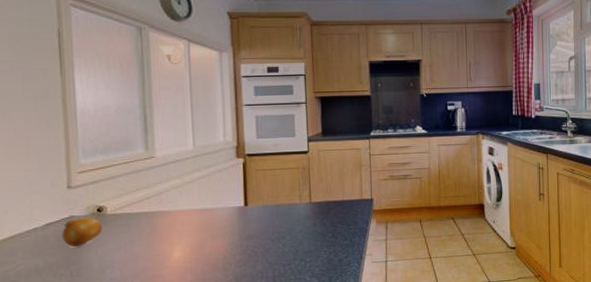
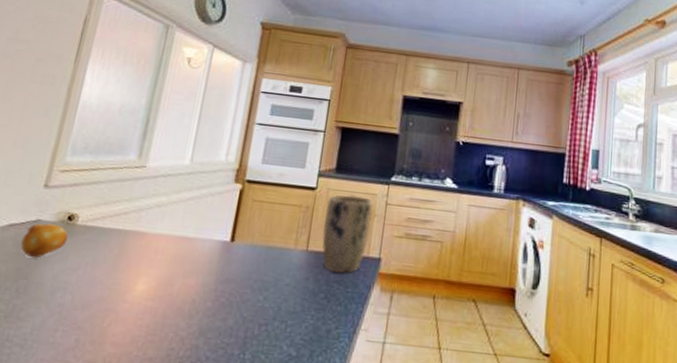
plant pot: none [319,151,361,216] -> present [322,194,374,273]

